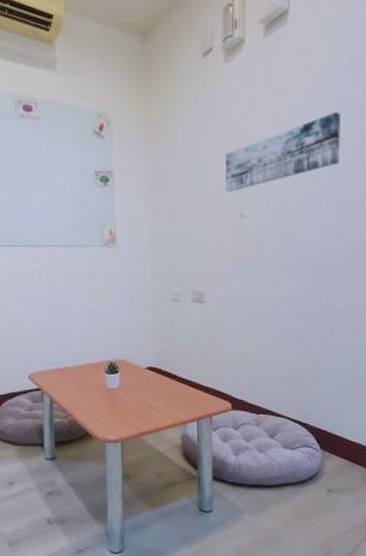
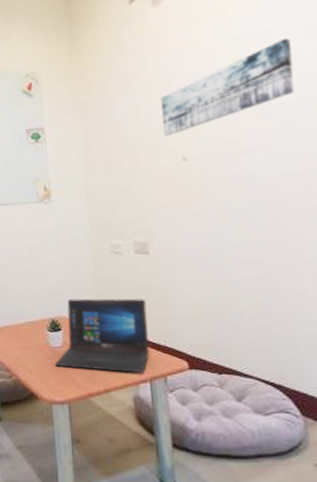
laptop: none [111,343,199,414] -> present [55,298,150,374]

